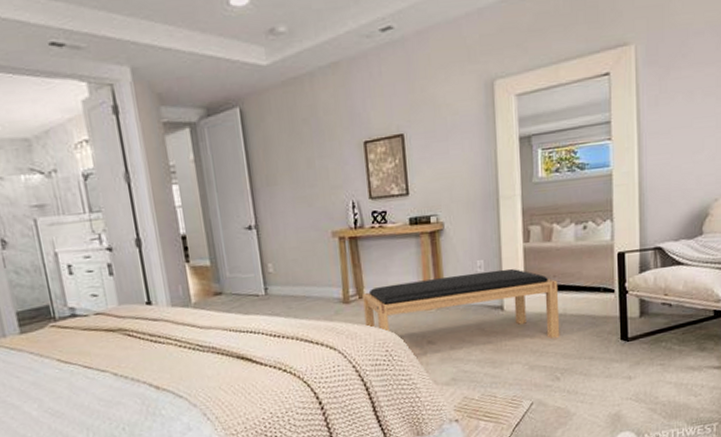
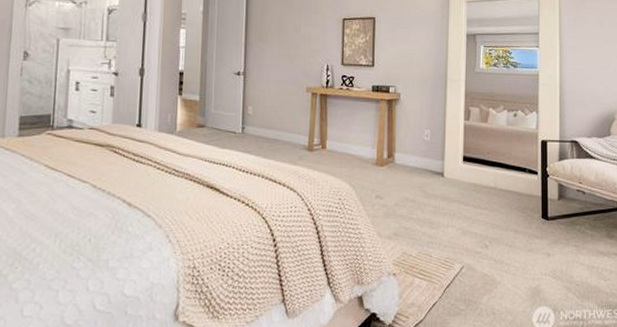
bench: present [363,268,560,338] -> none [324,140,491,208]

